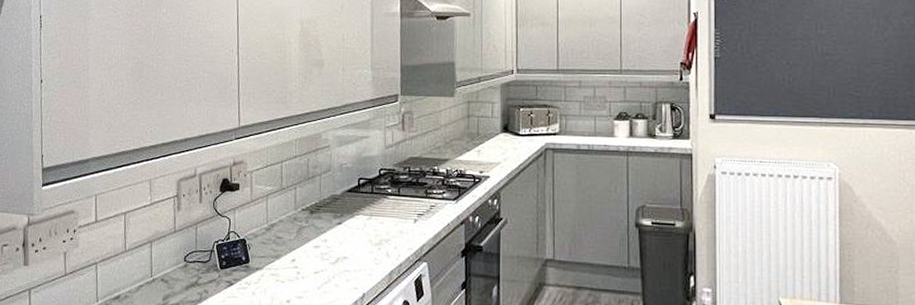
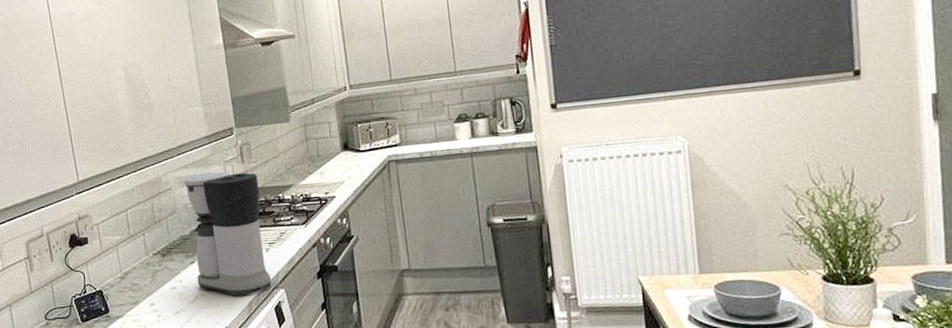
coffee maker: none [341,136,416,264] -> present [184,172,272,296]

